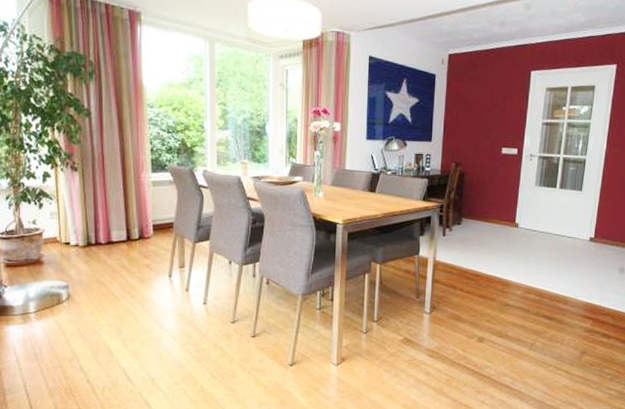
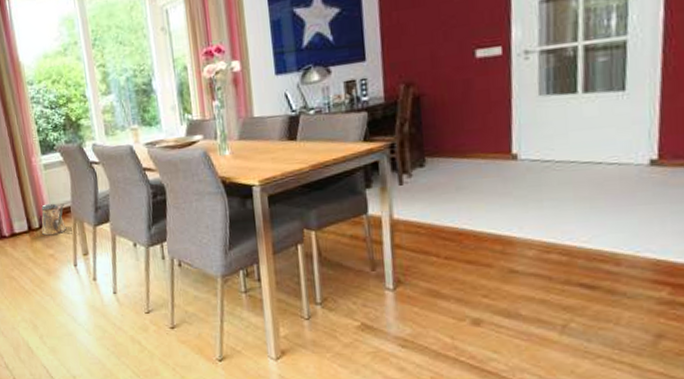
watering can: none [141,217,167,247] -> present [41,203,67,236]

